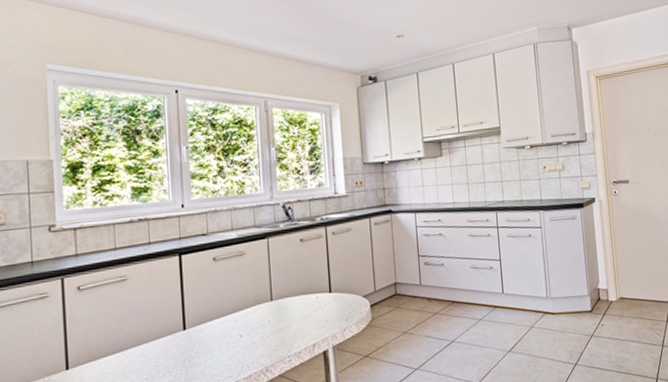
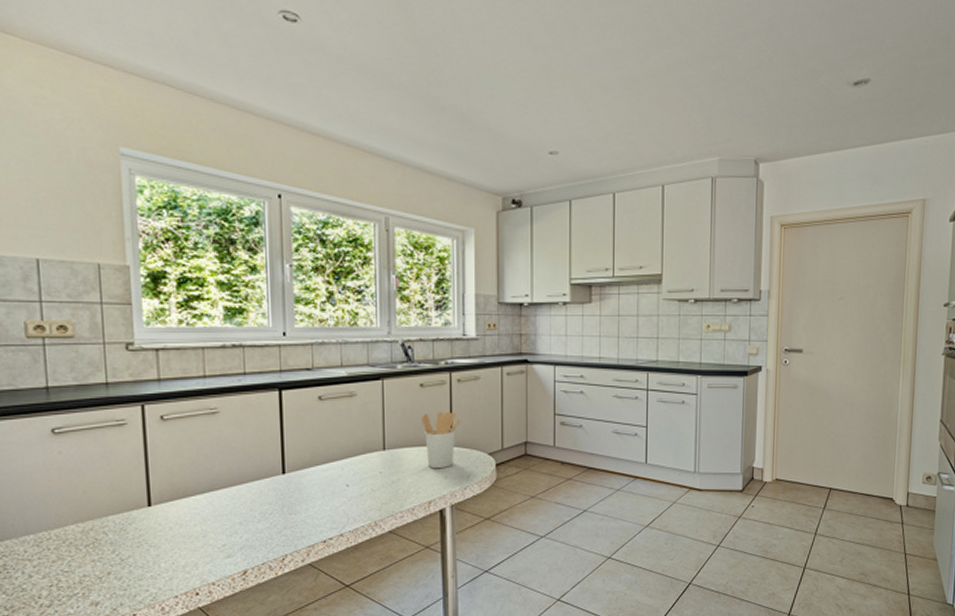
utensil holder: none [303,261,337,314] -> present [421,411,461,469]

